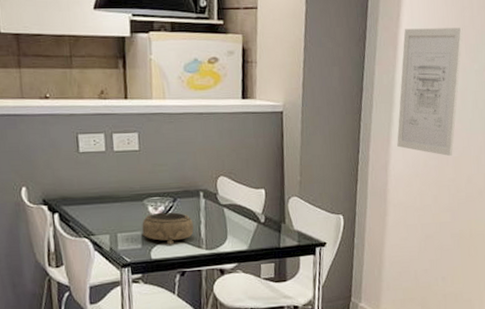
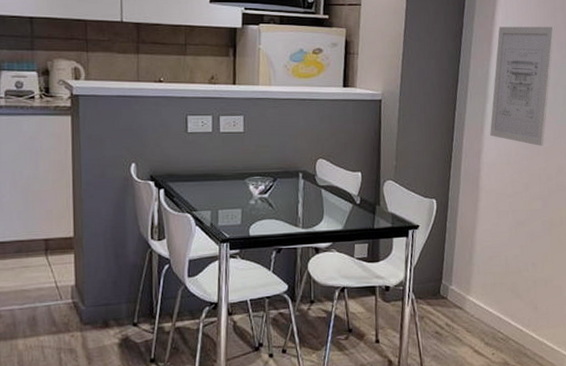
decorative bowl: present [141,212,194,245] -> none [241,191,292,223]

